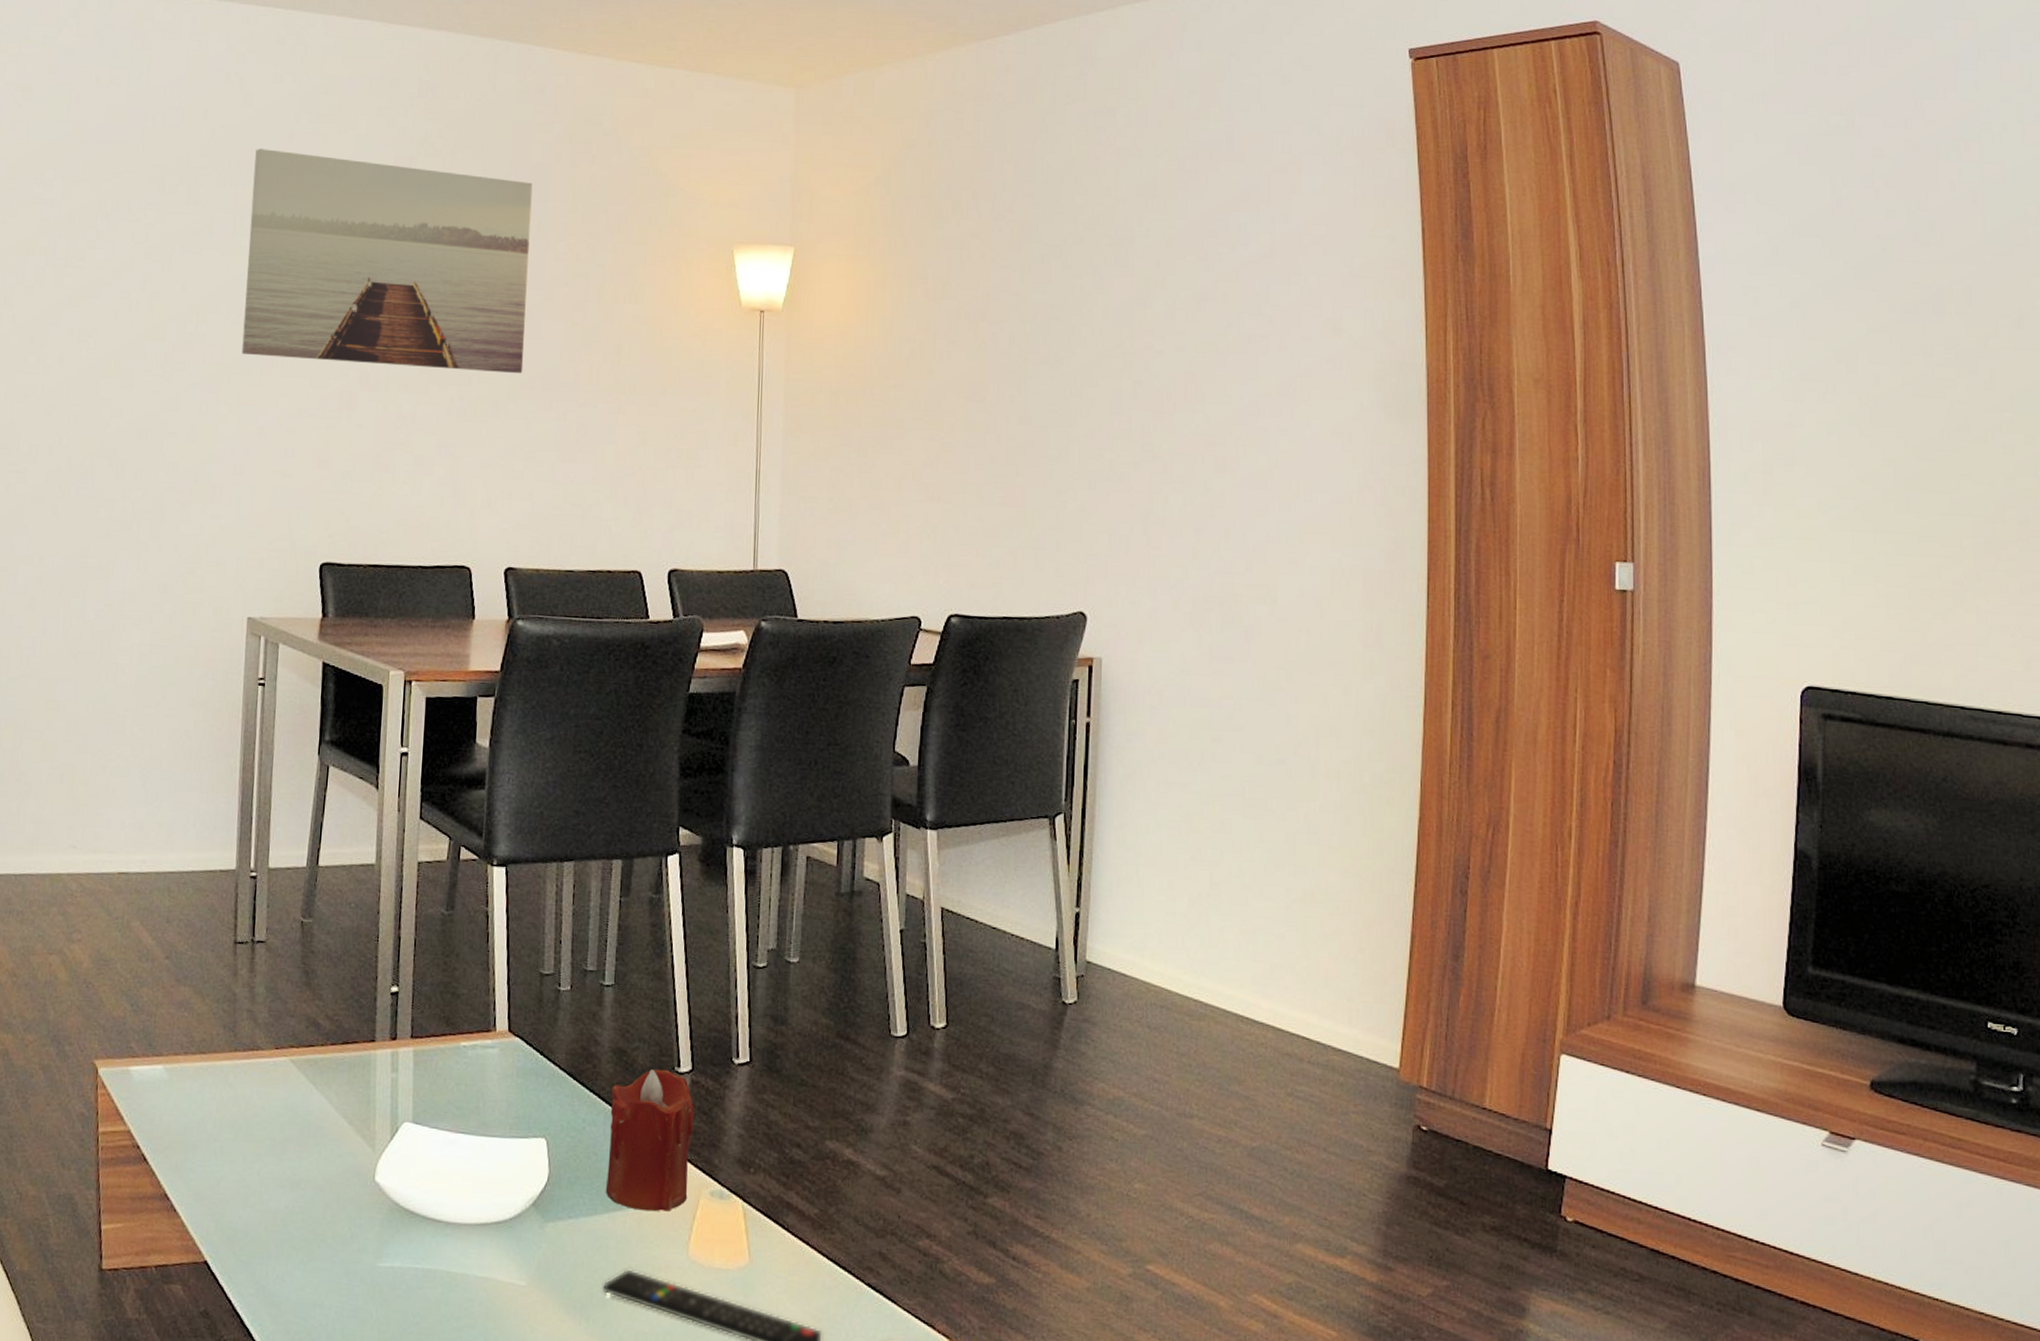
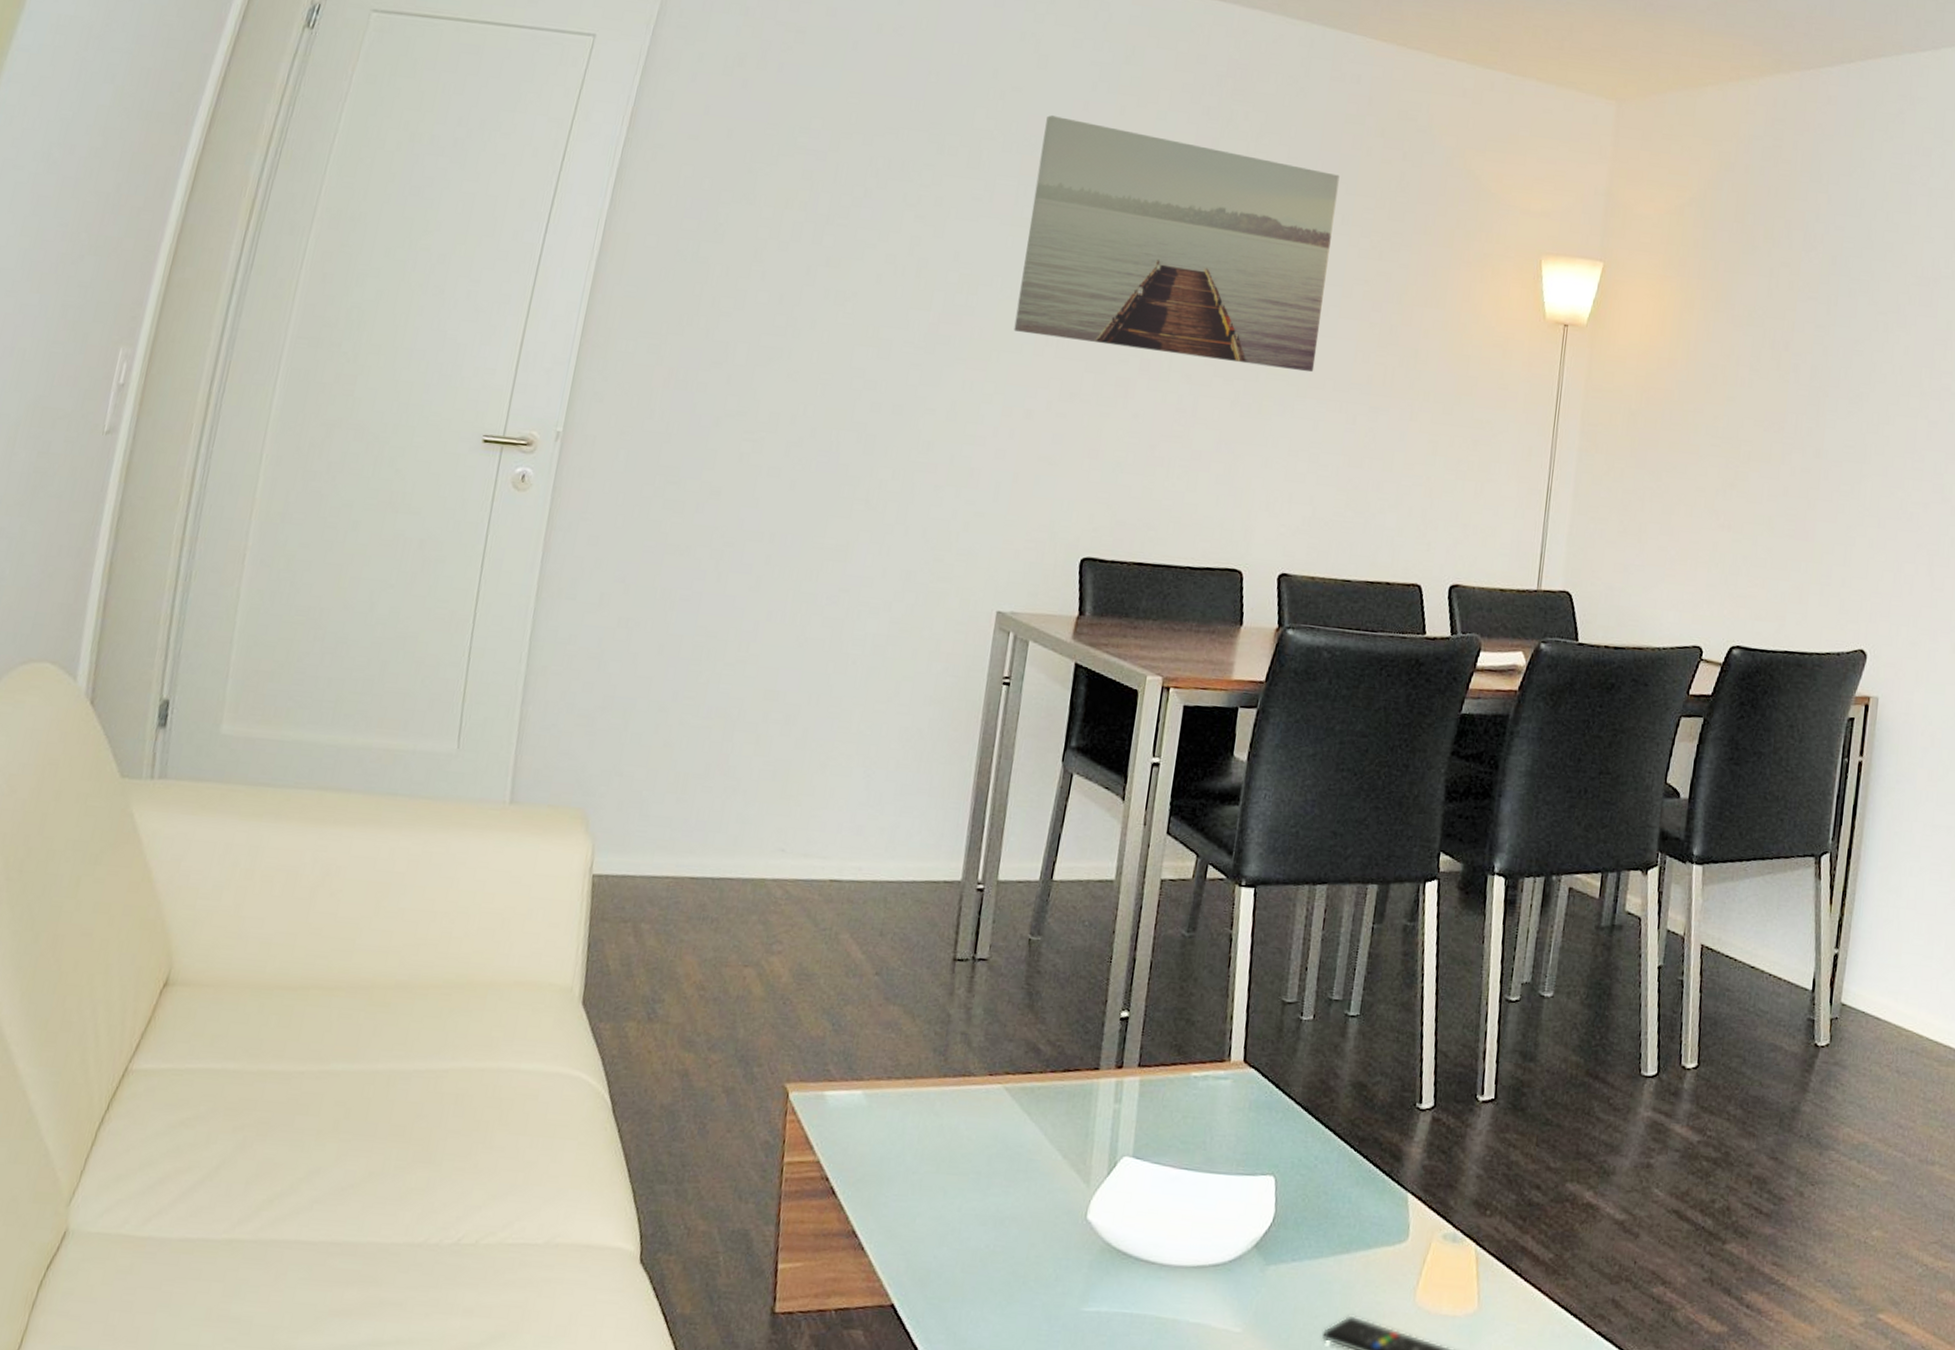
candle: present [605,1069,694,1212] -> none [1333,1105,1433,1255]

